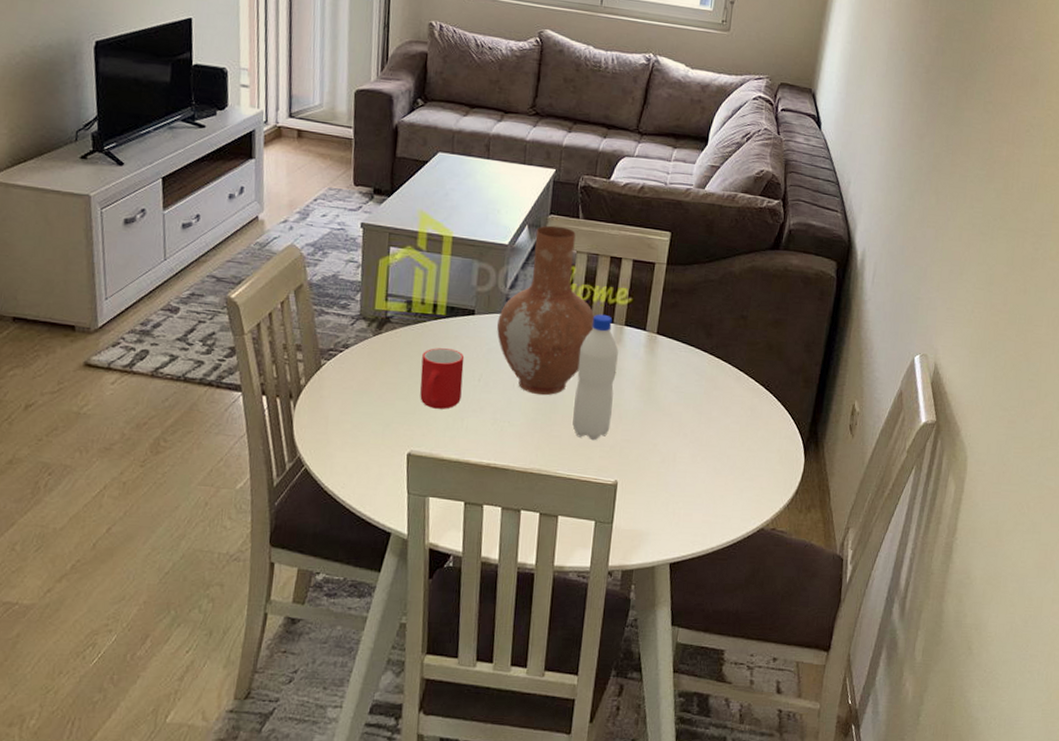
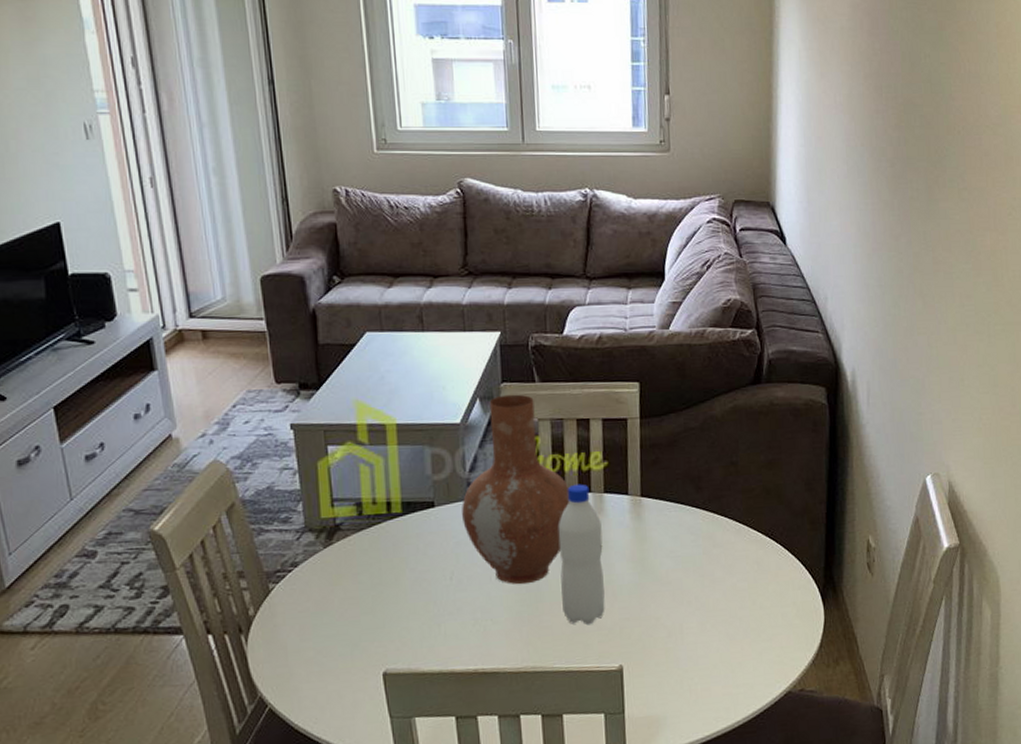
cup: present [420,348,465,409] -> none [383,549,434,619]

